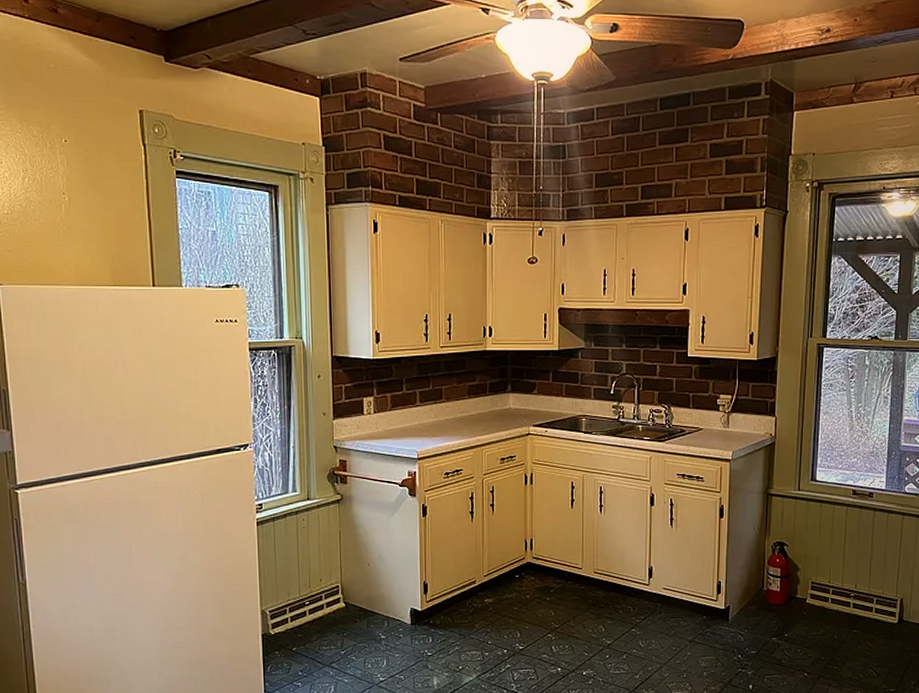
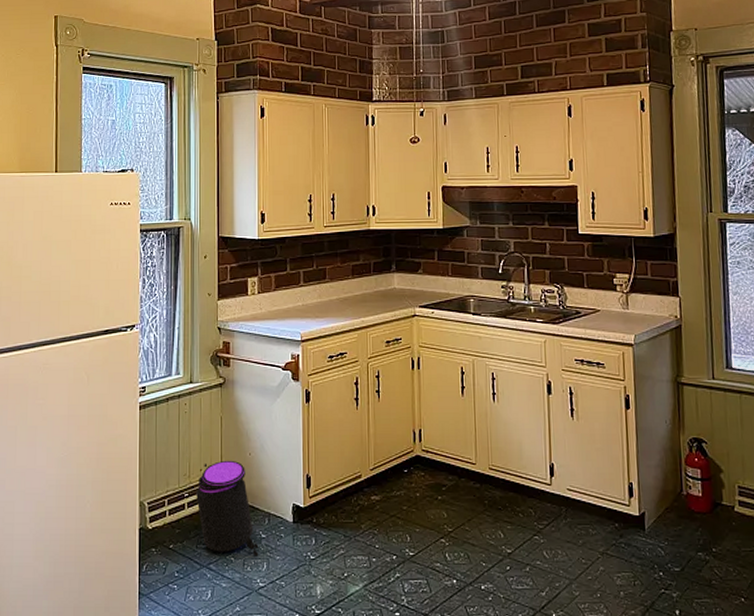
trash can: none [317,570,379,655] -> present [196,460,259,557]

